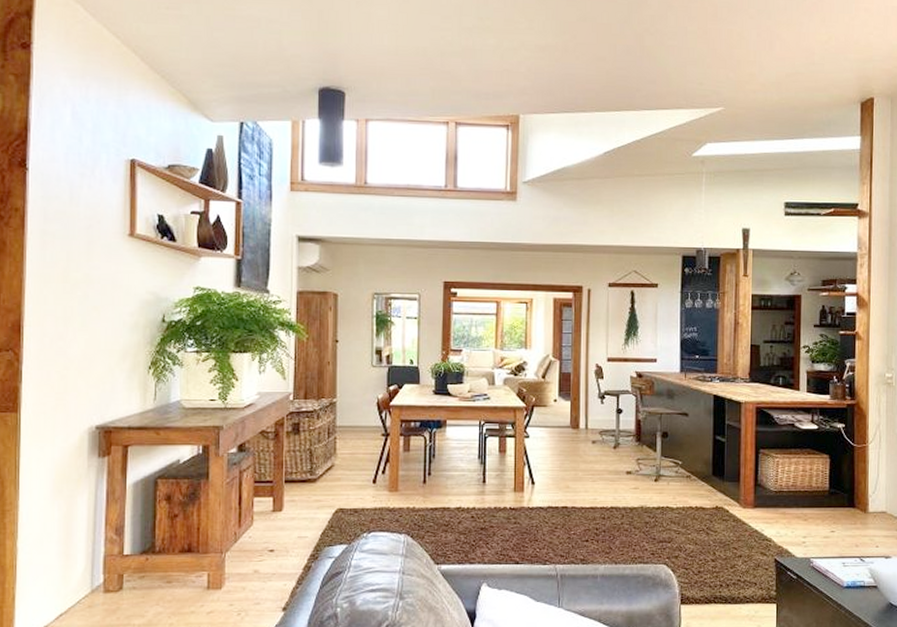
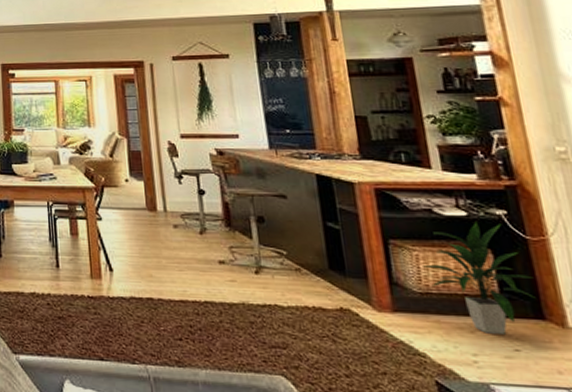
indoor plant: none [779,433,852,520] -> present [421,222,536,334]

